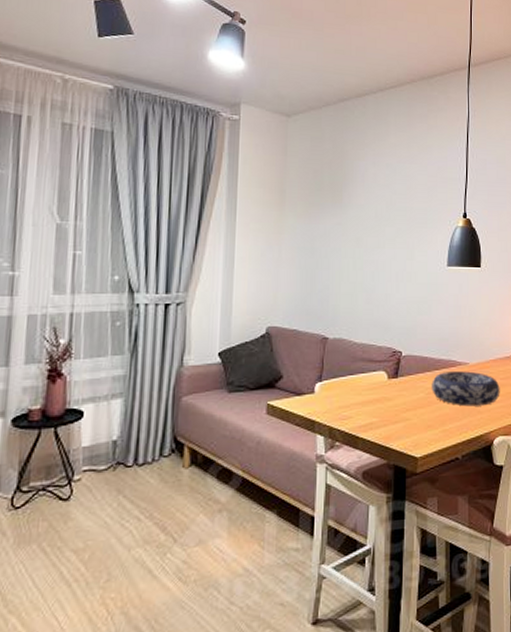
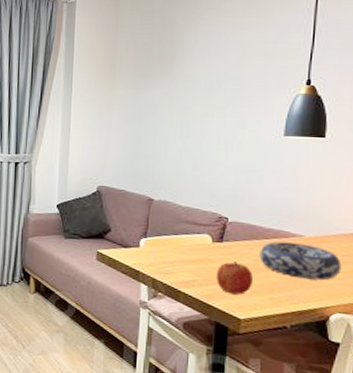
fruit: none [392,397,428,432] -> present [215,262,254,295]

